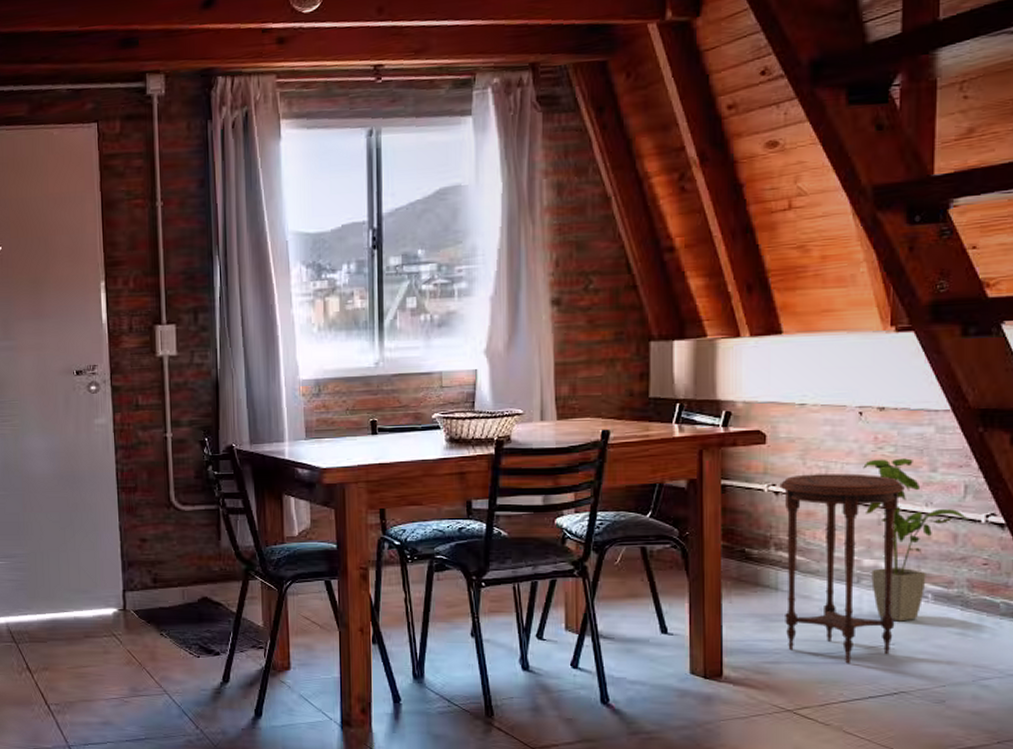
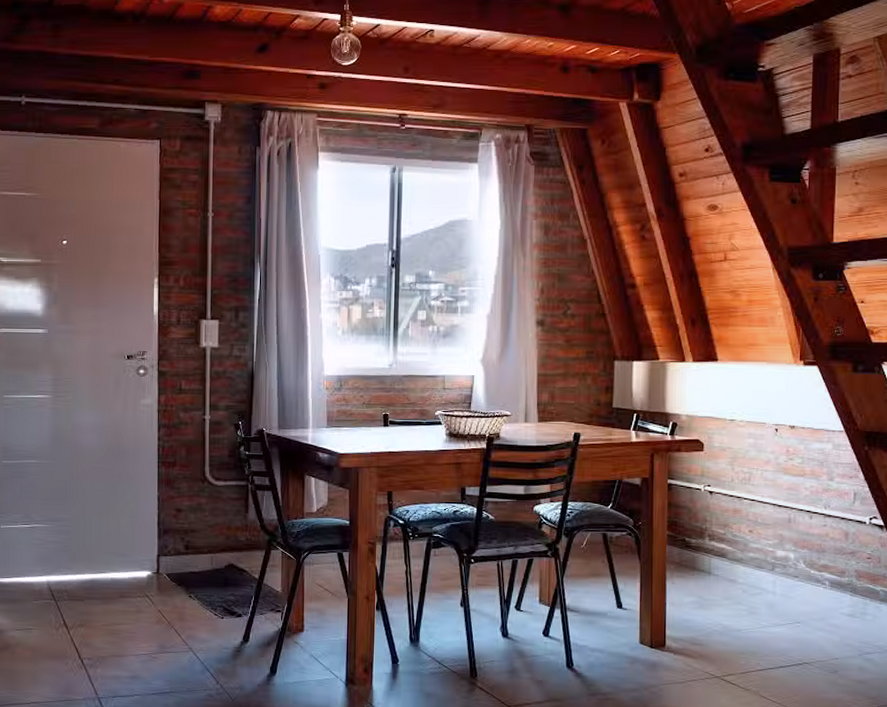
side table: present [779,473,905,664] -> none [713,478,809,638]
house plant: present [863,458,968,622] -> none [778,468,856,604]

